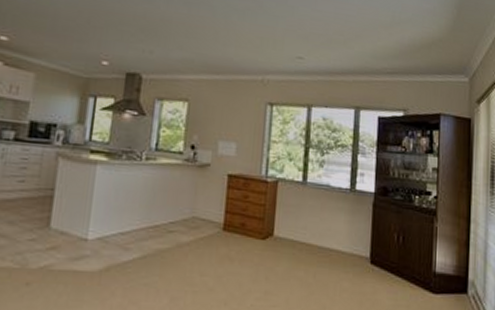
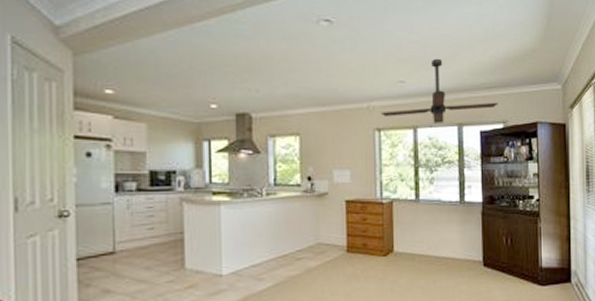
ceiling fan: none [275,37,400,105] -> present [380,58,498,123]

